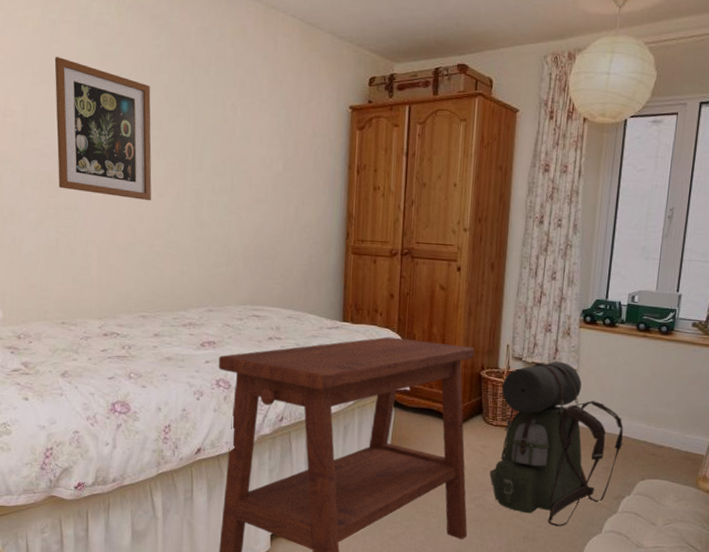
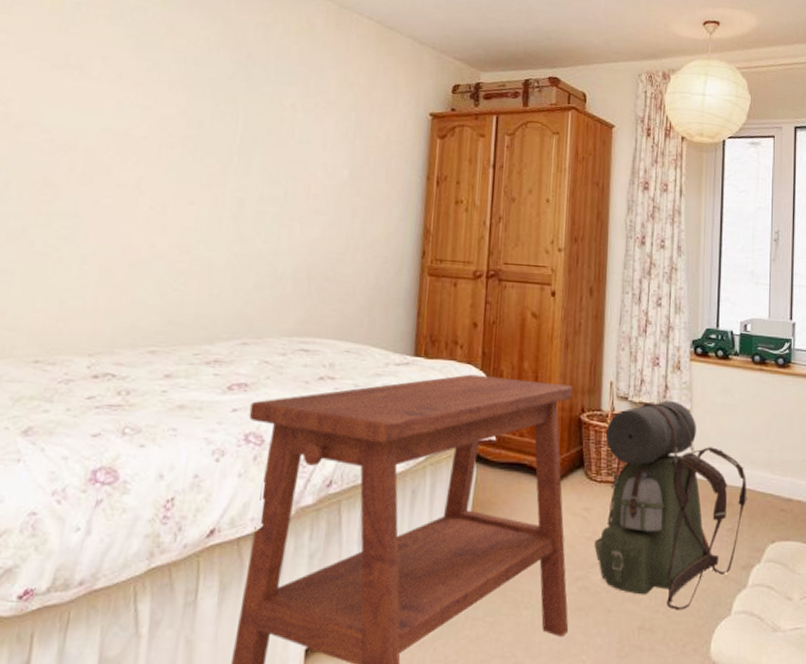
wall art: present [54,57,152,201] -> none [56,42,193,210]

